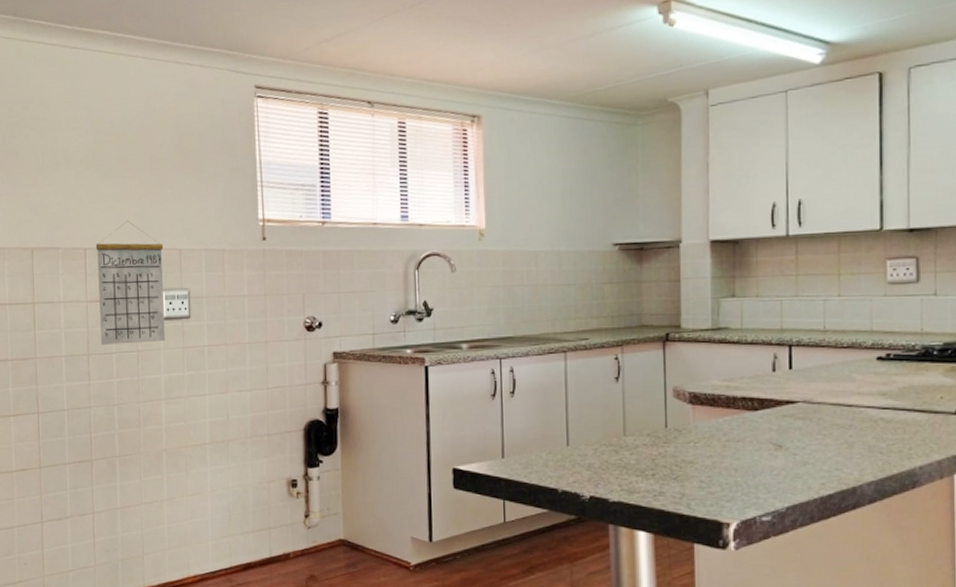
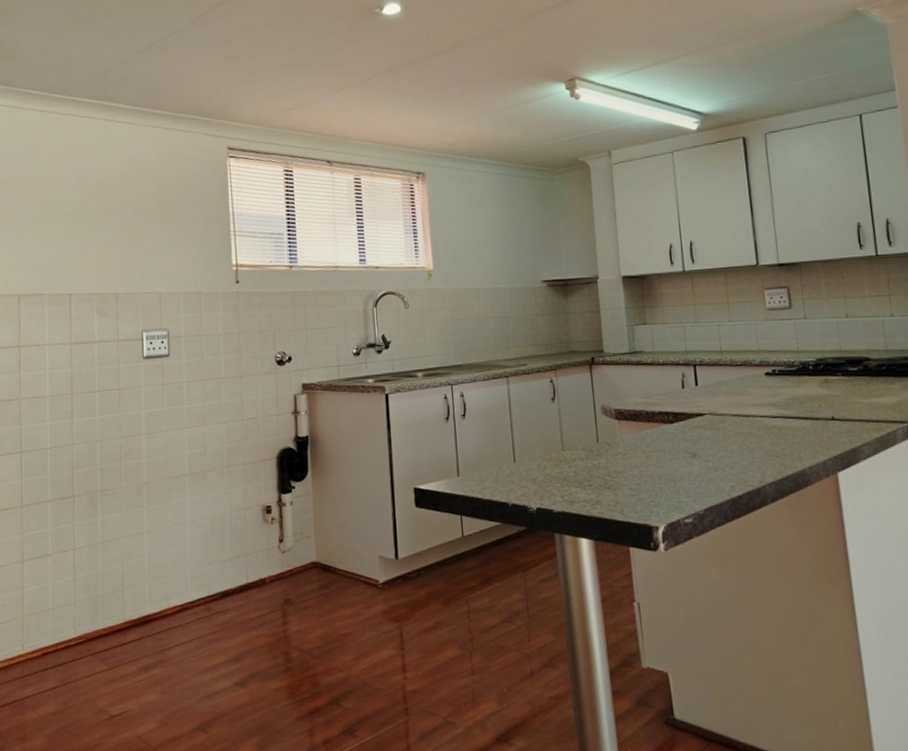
calendar: present [95,221,165,345] -> none [80,268,146,384]

